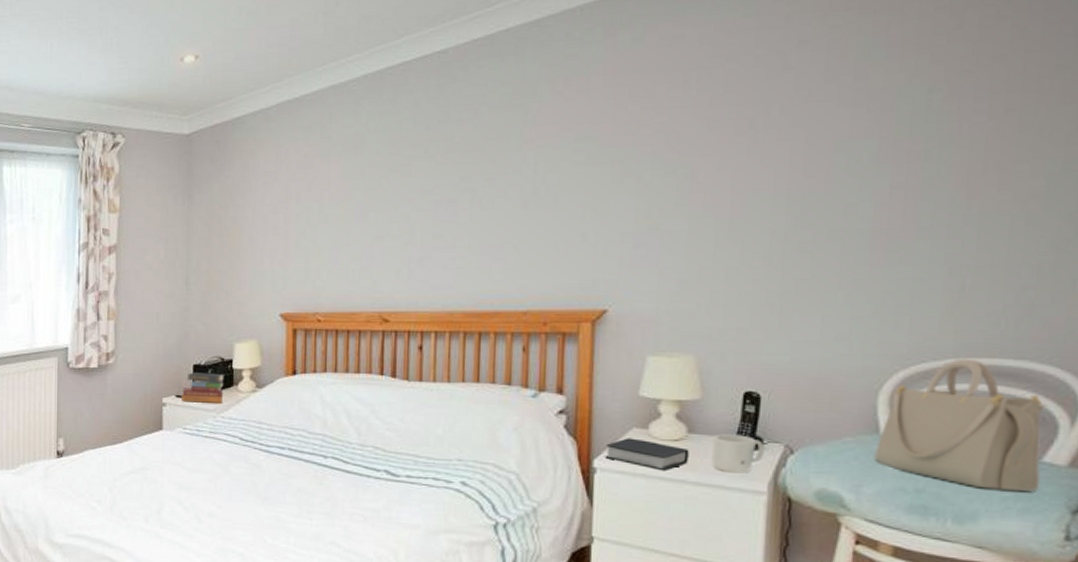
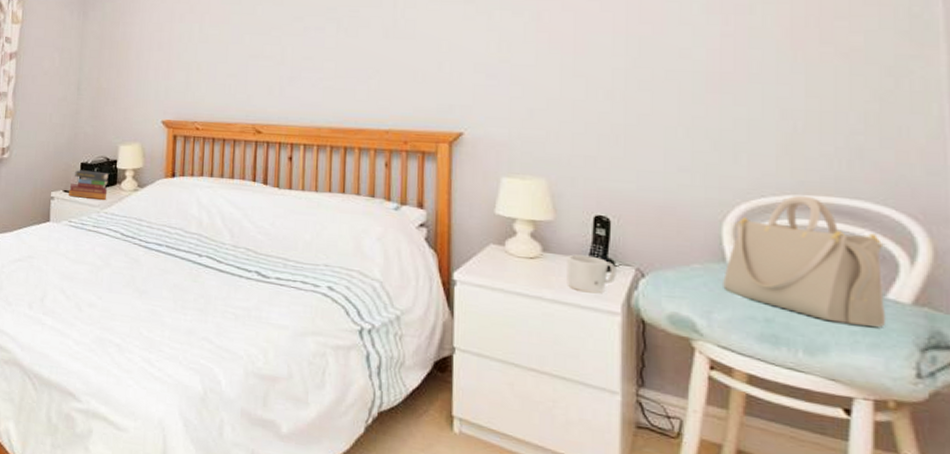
book: present [605,438,689,472] -> none [464,253,544,288]

